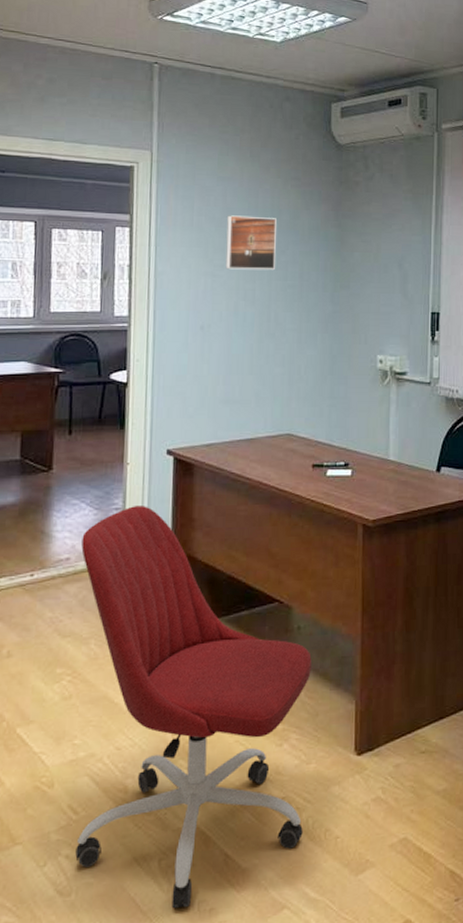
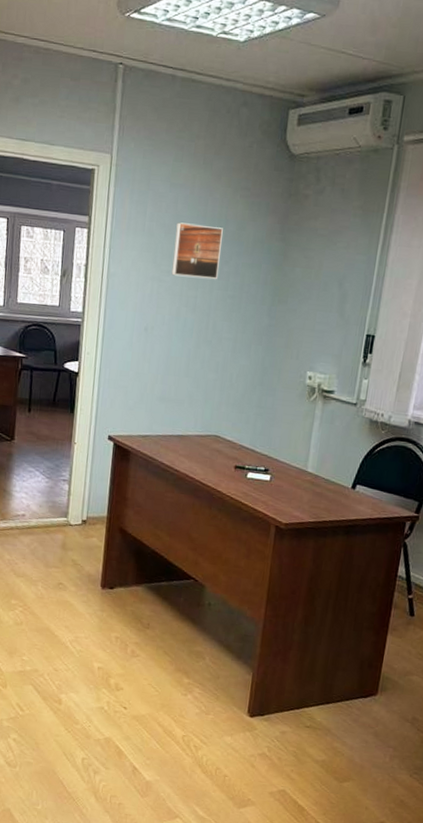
office chair: present [75,506,312,909] -> none [20,480,218,798]

